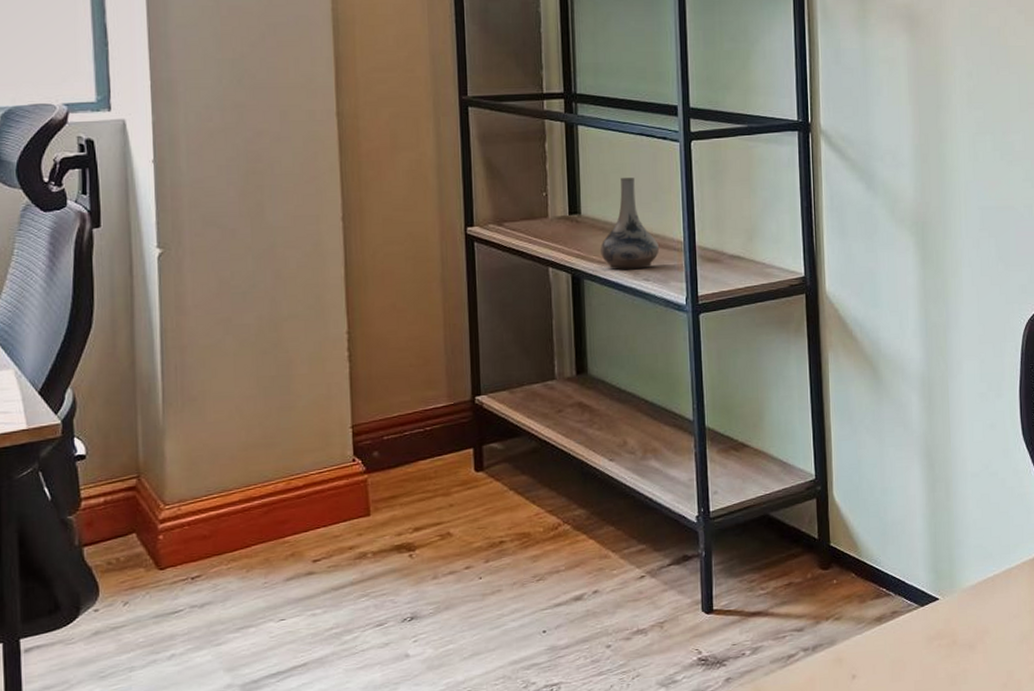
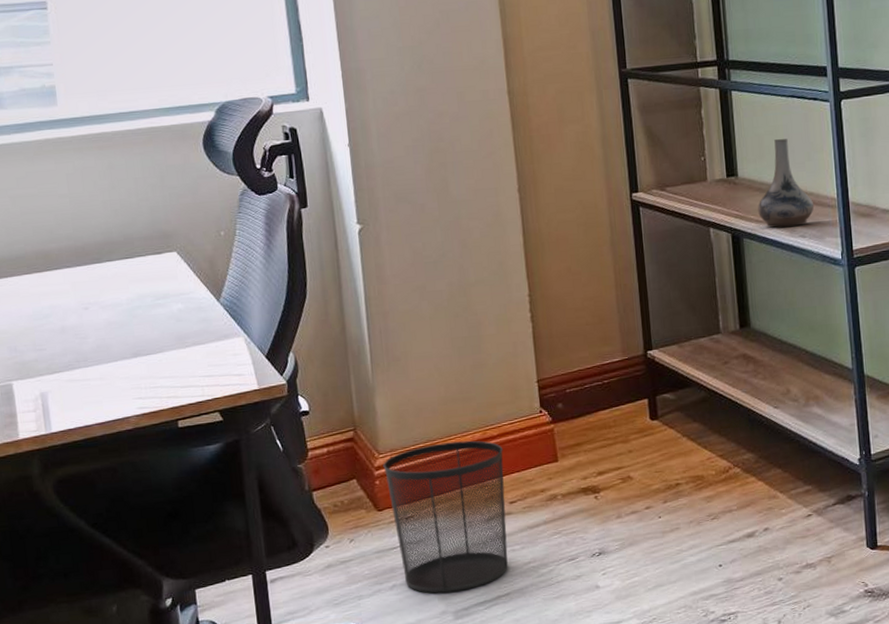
waste bin: none [169,491,309,664] -> present [383,440,508,594]

